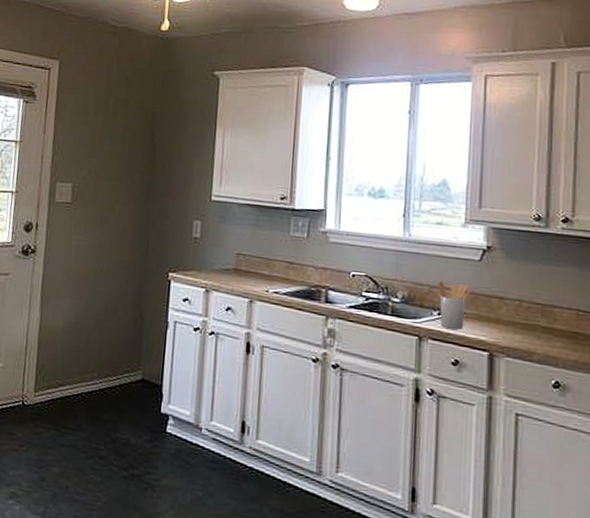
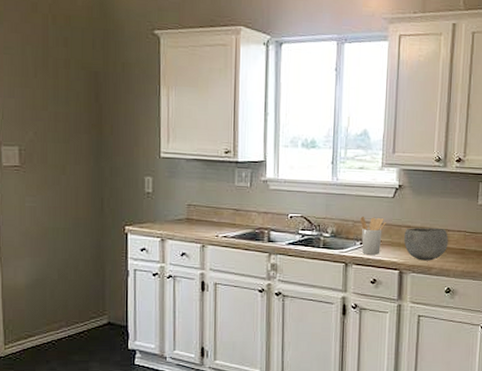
bowl: none [495,300,555,344] -> present [404,227,449,261]

